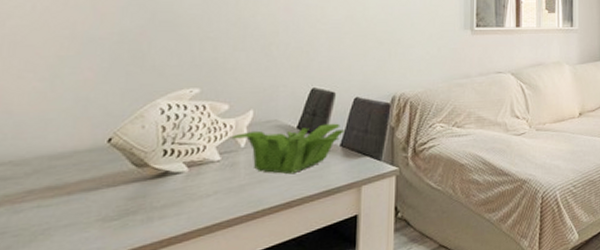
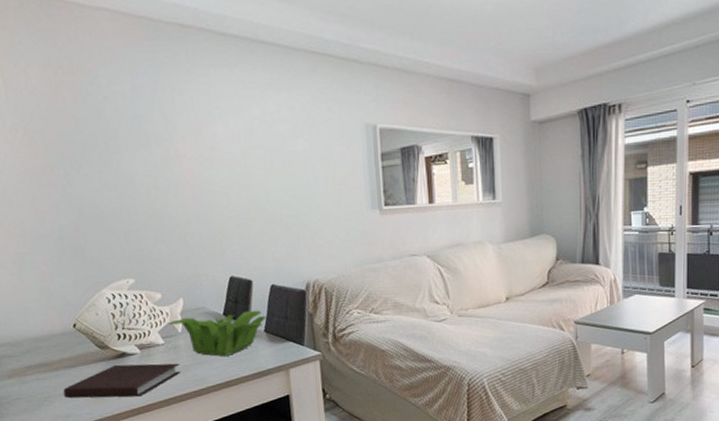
notebook: none [71,182,235,229] -> present [63,363,181,398]

